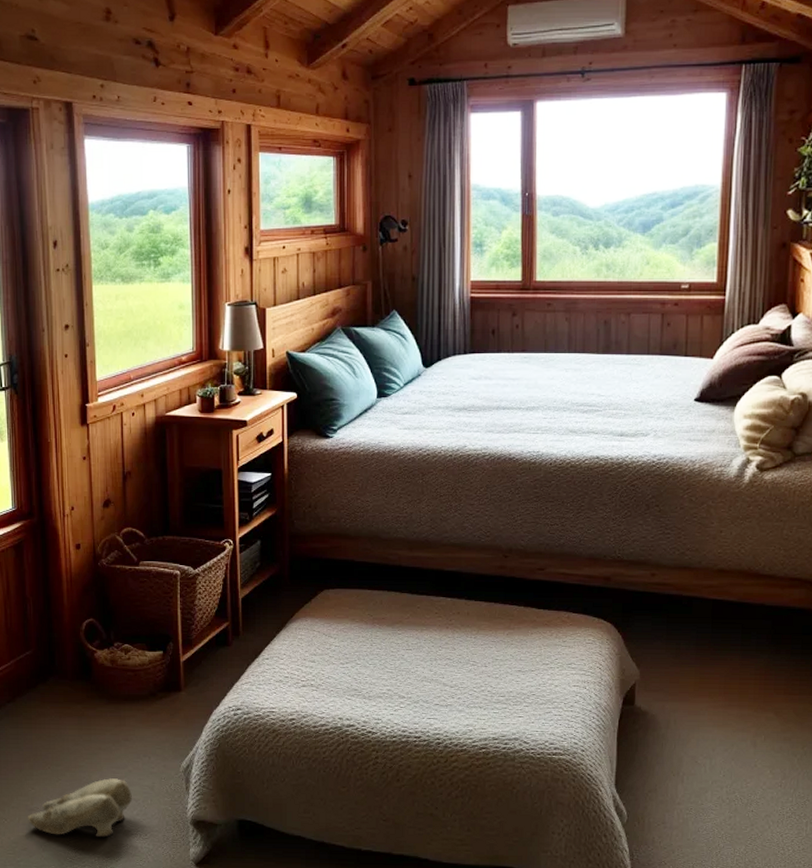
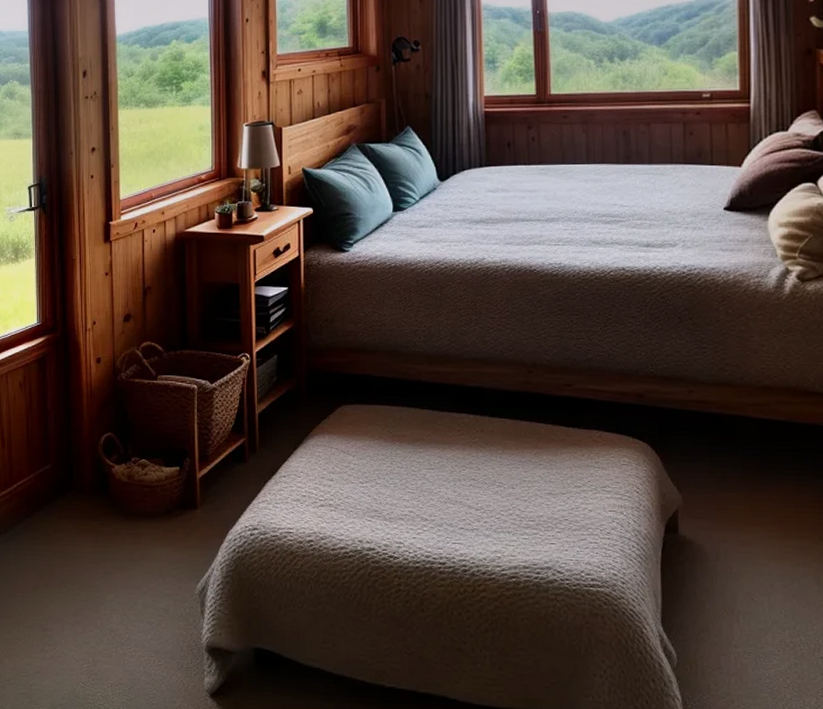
slippers: present [28,778,133,838] -> none [42,599,147,663]

